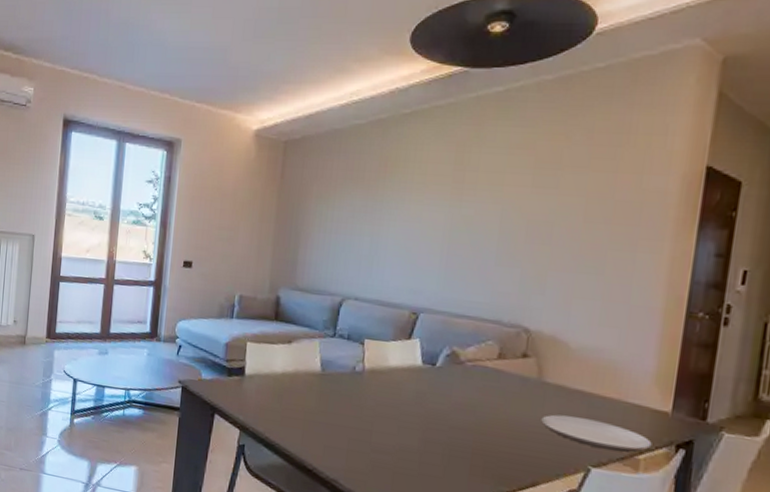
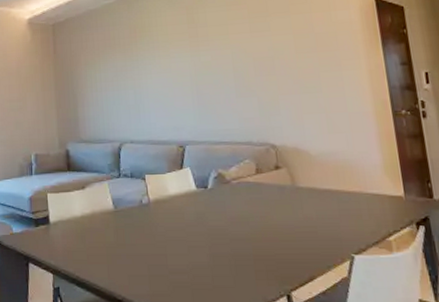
plate: present [541,414,652,453] -> none [303,213,397,238]

